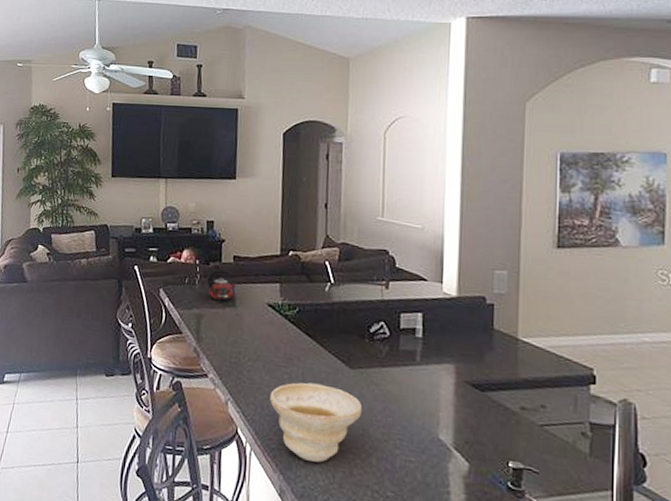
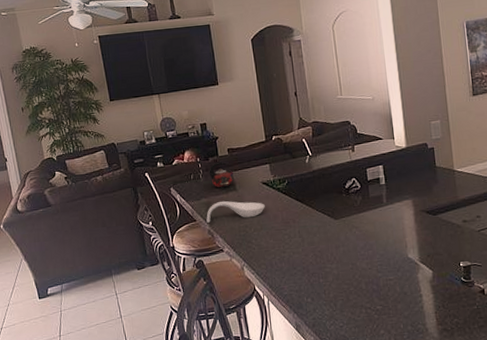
spoon rest: none [194,316,267,344] -> present [206,200,265,223]
bowl: present [270,382,363,463] -> none [276,236,349,298]

